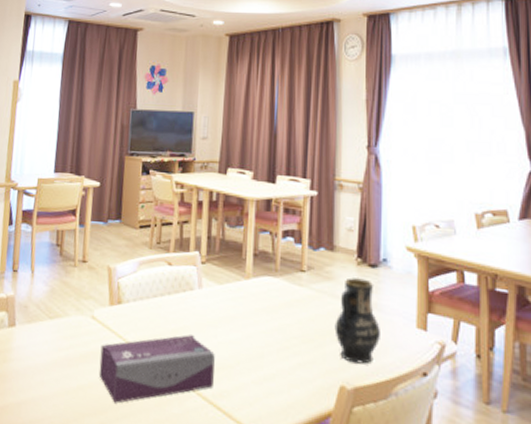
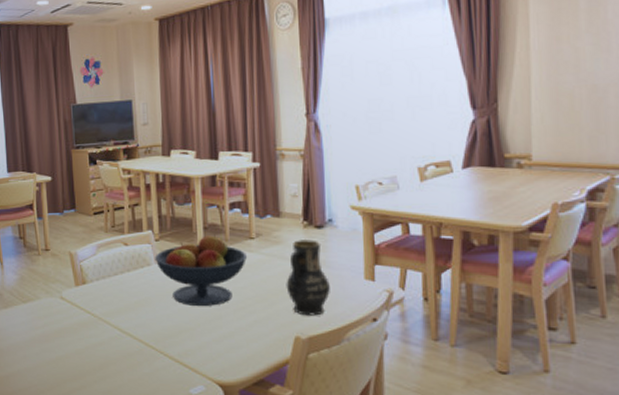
tissue box: present [98,334,215,404] -> none [72,305,178,369]
fruit bowl: none [199,262,297,343] -> present [155,234,248,306]

